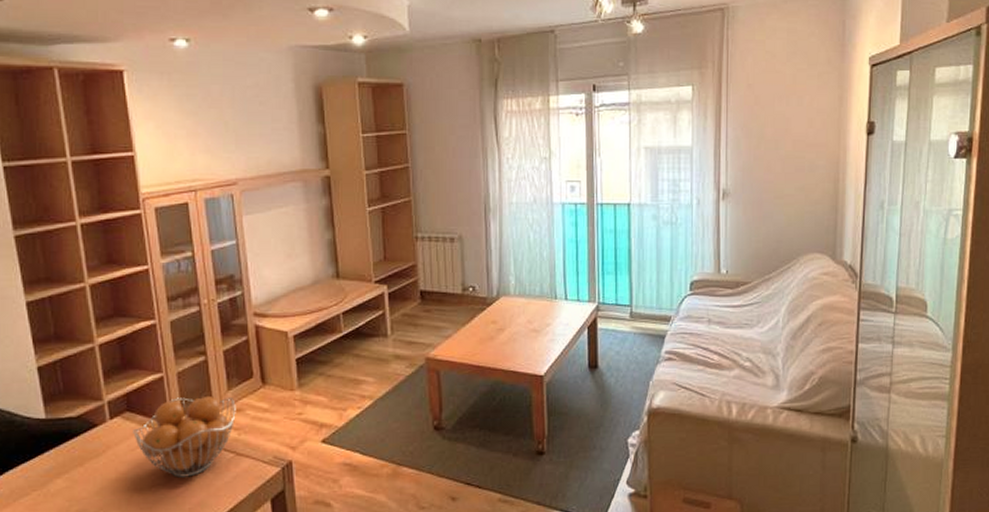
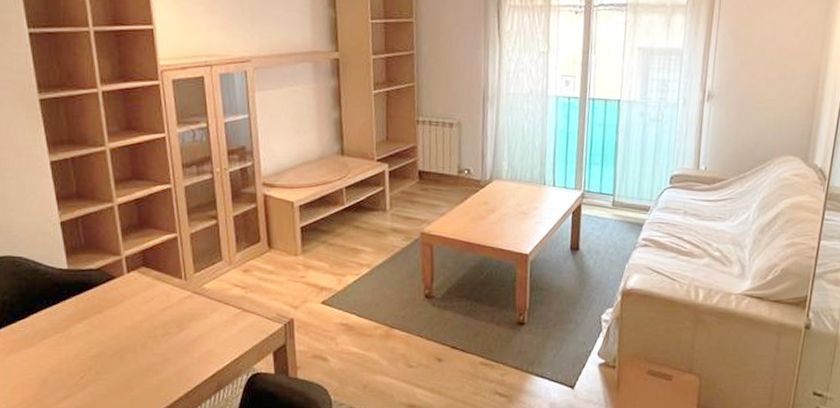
fruit basket: present [133,395,236,478] -> none [148,256,244,328]

